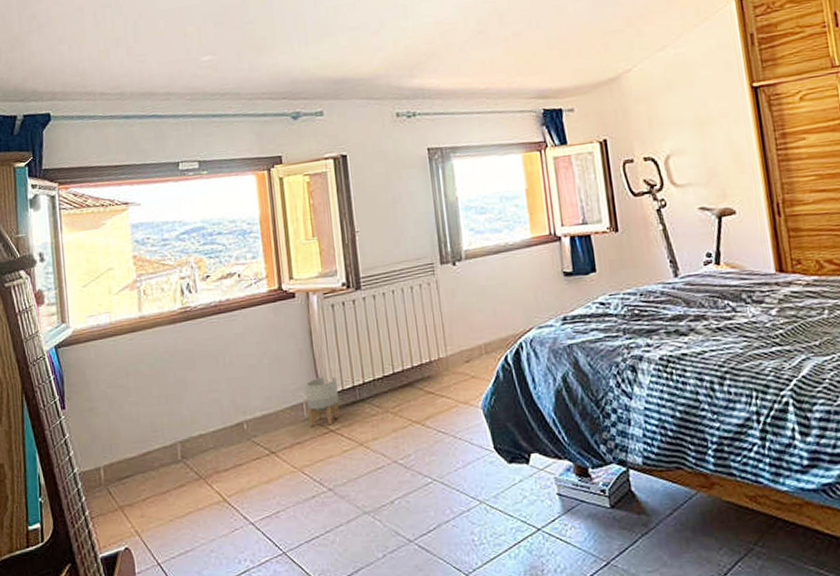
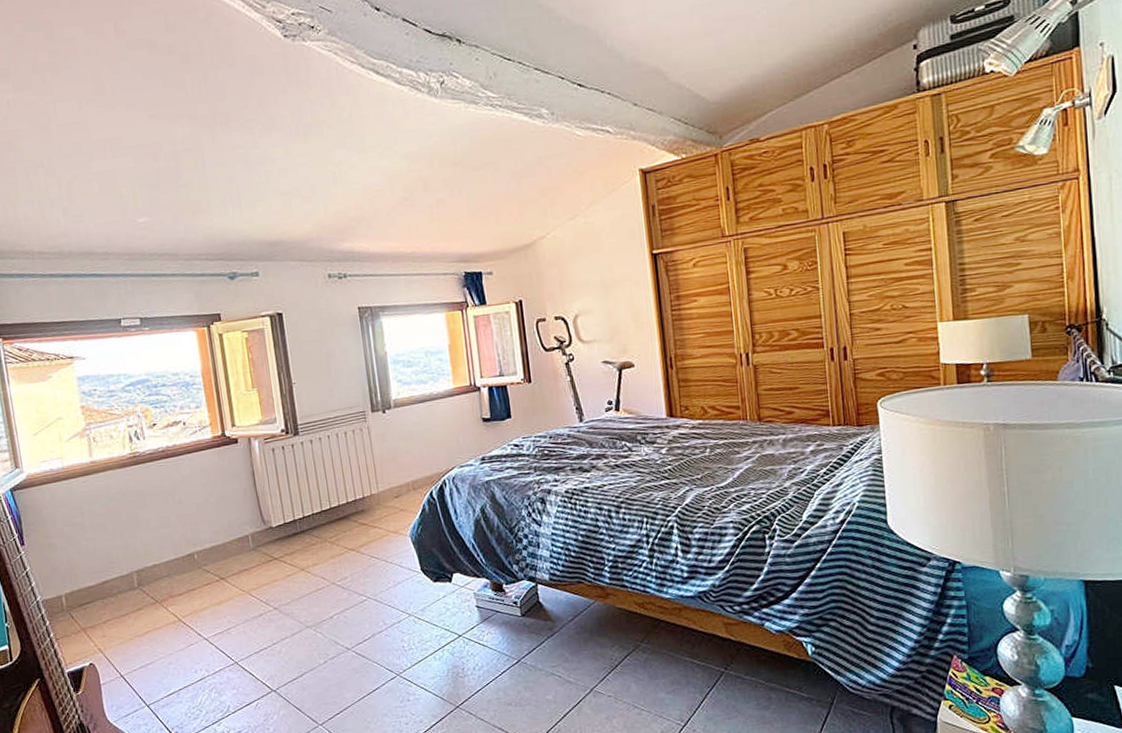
planter: present [305,375,339,427] -> none [250,511,282,556]

